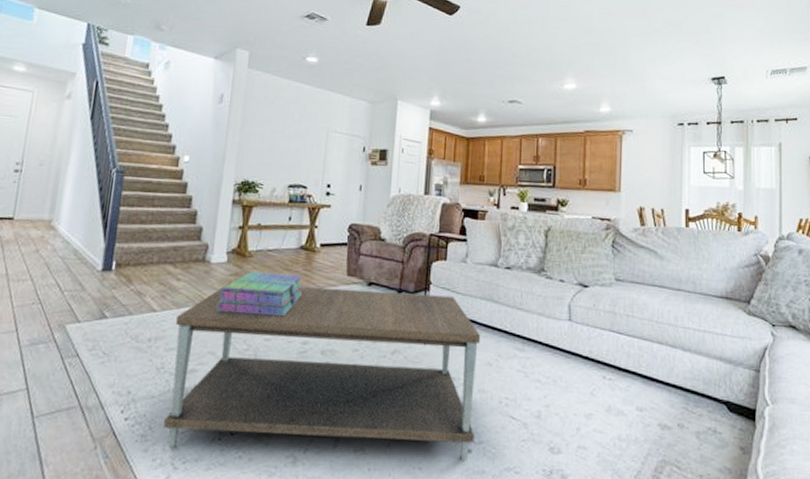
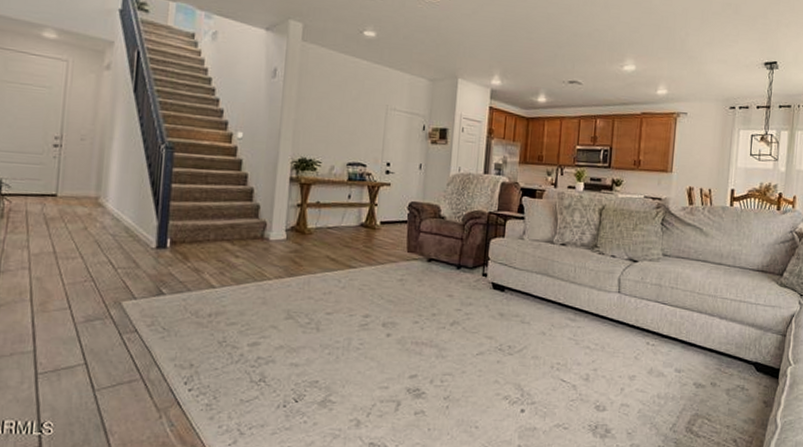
coffee table: present [163,282,480,462] -> none [228,259,535,420]
stack of books: present [216,272,303,317] -> none [276,249,364,292]

